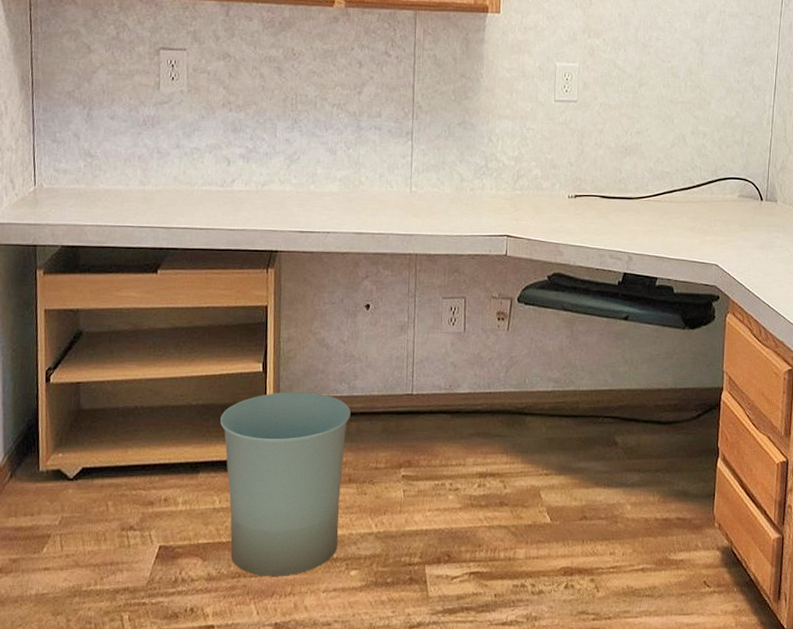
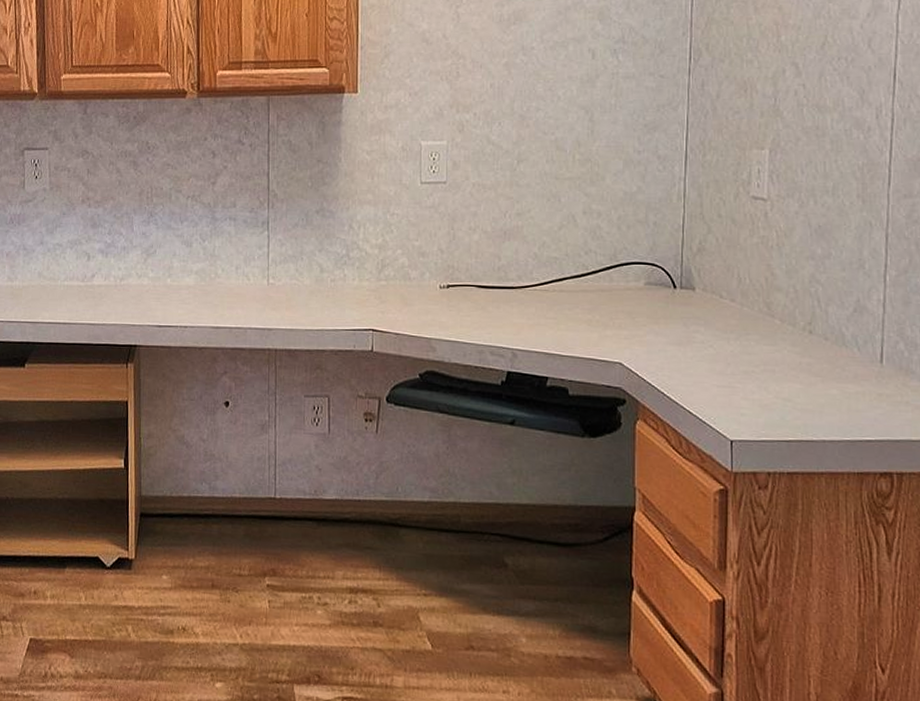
waste bin: present [220,392,351,576] -> none [85,489,212,682]

